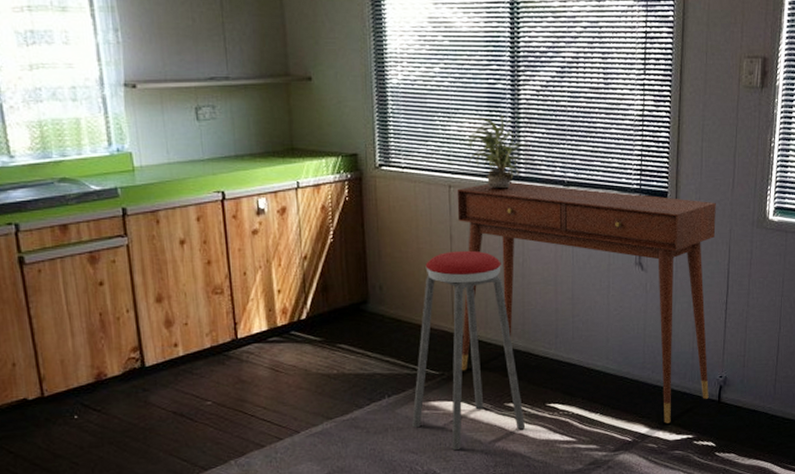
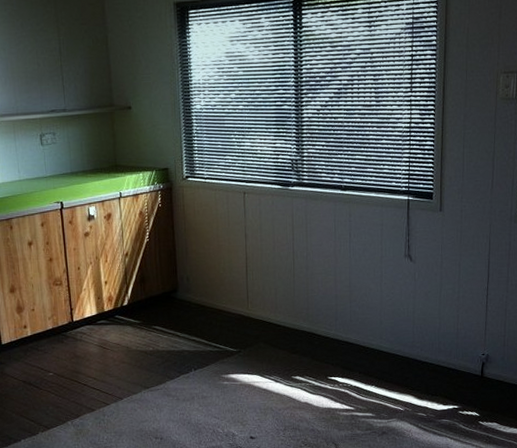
music stool: present [412,250,526,451] -> none [214,246,311,416]
desk: present [457,182,716,424] -> none [250,188,477,395]
potted plant: present [466,116,528,189] -> none [258,132,310,194]

